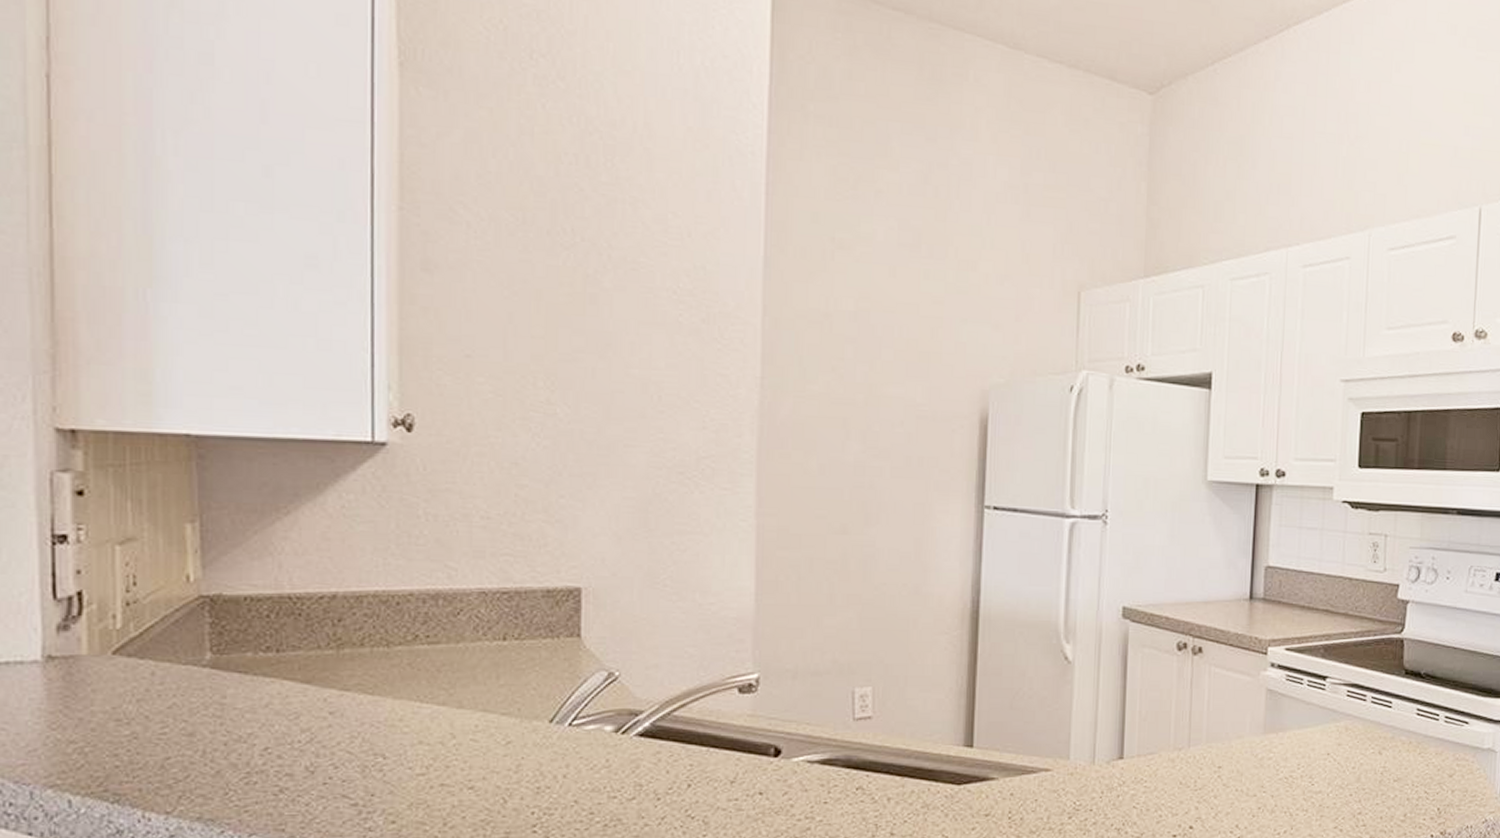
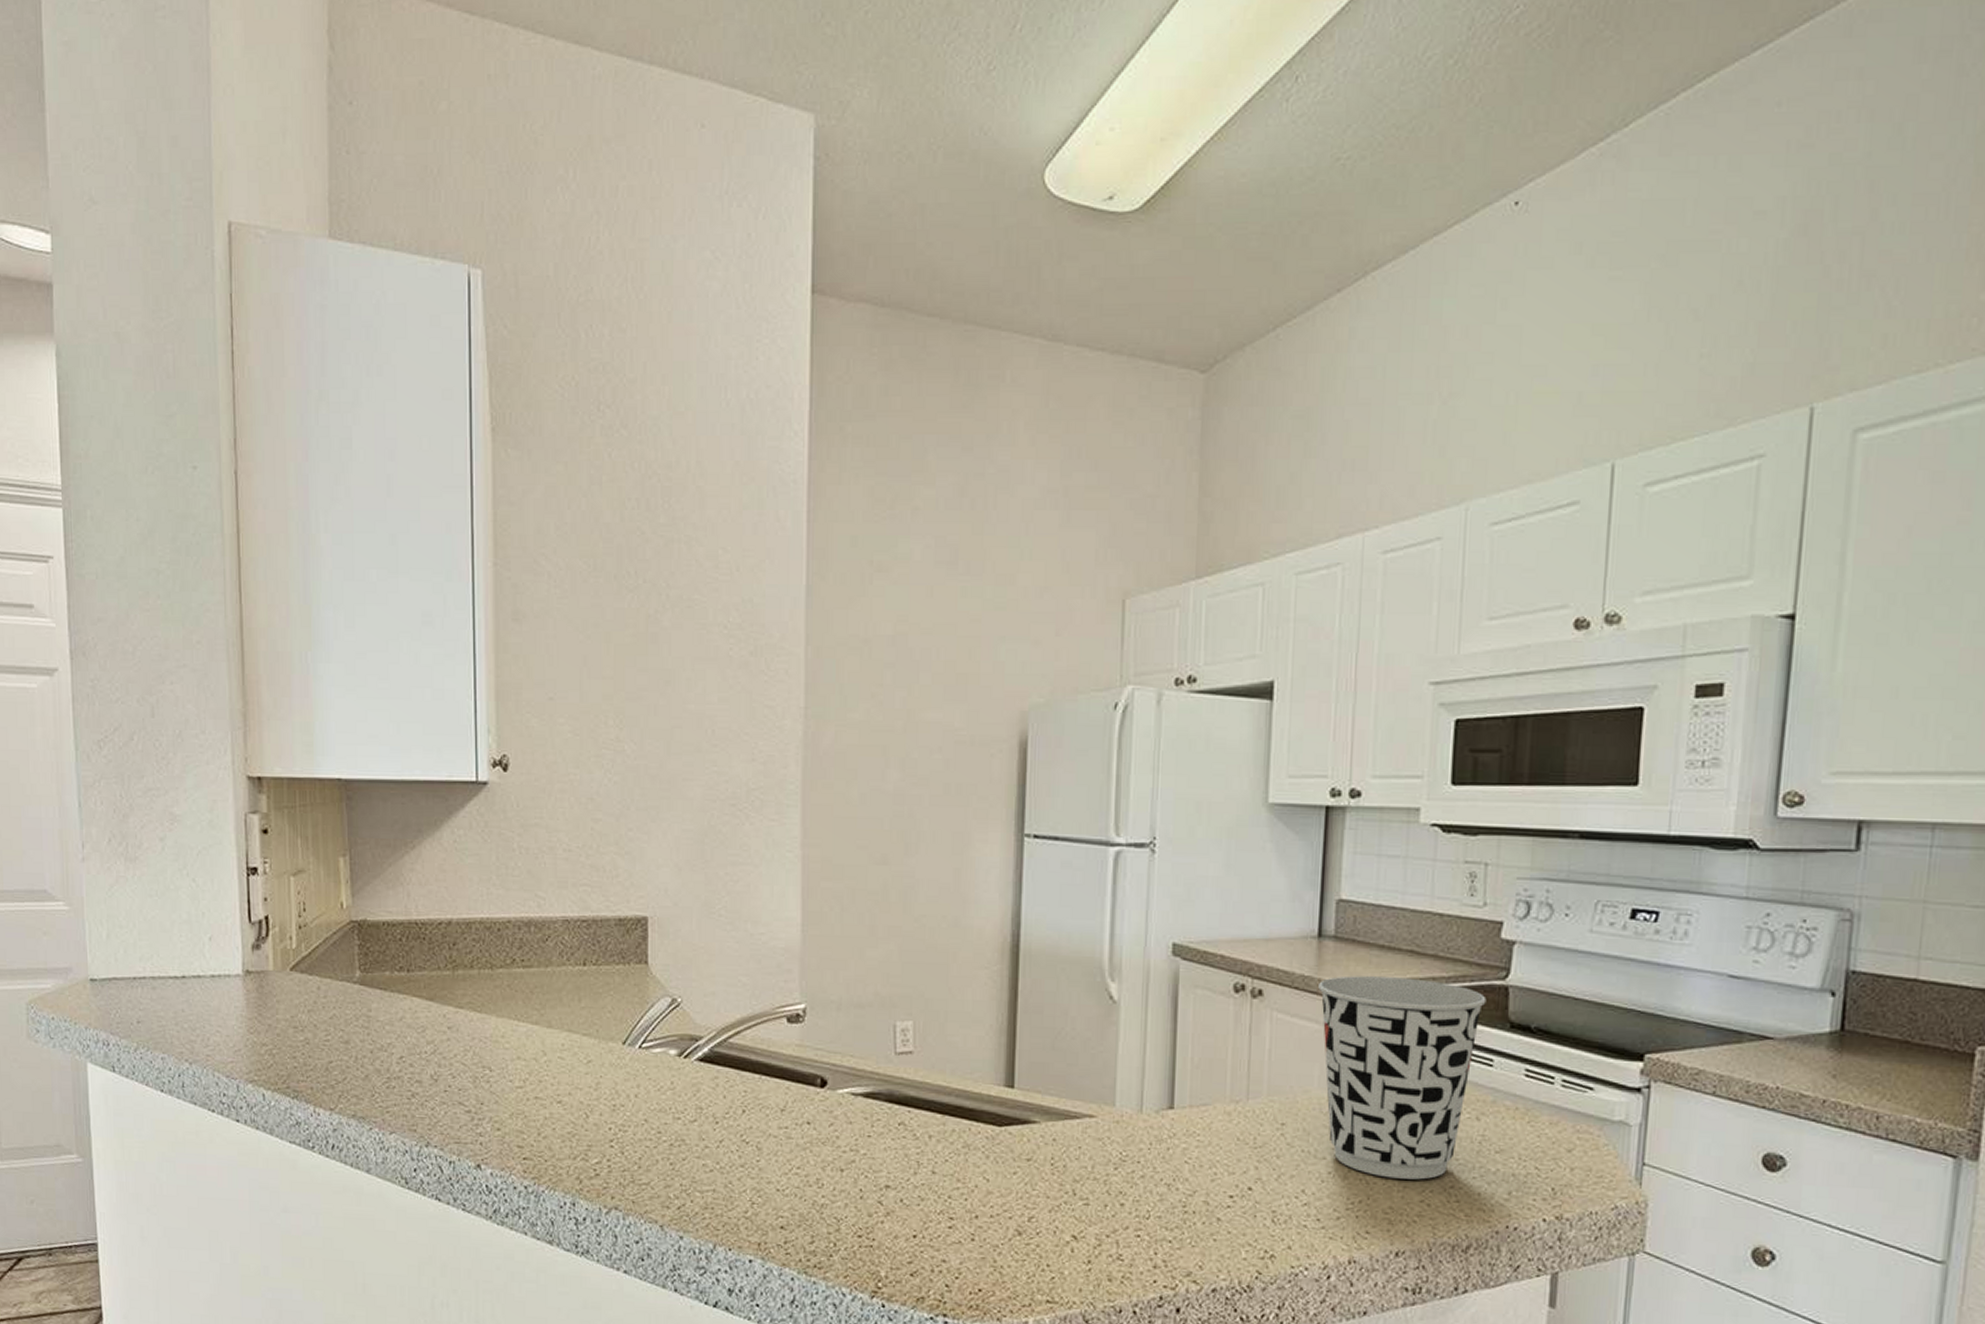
cup: none [1250,633,1387,809] -> present [1318,976,1487,1180]

